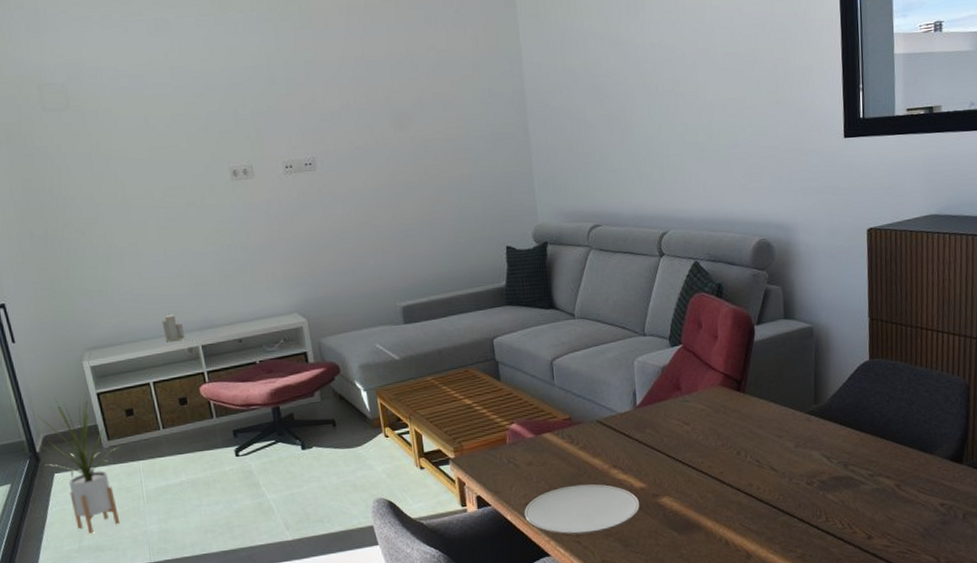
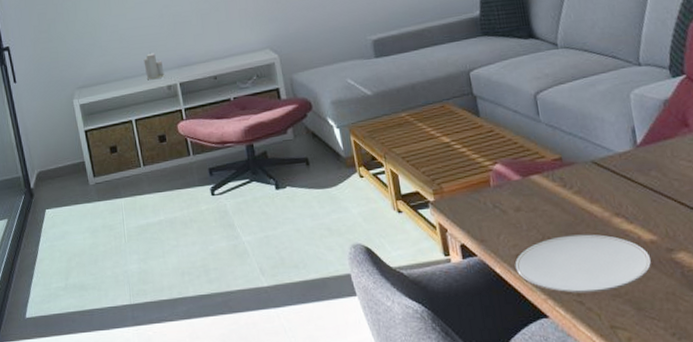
house plant: present [36,393,120,534] -> none [31,130,105,272]

